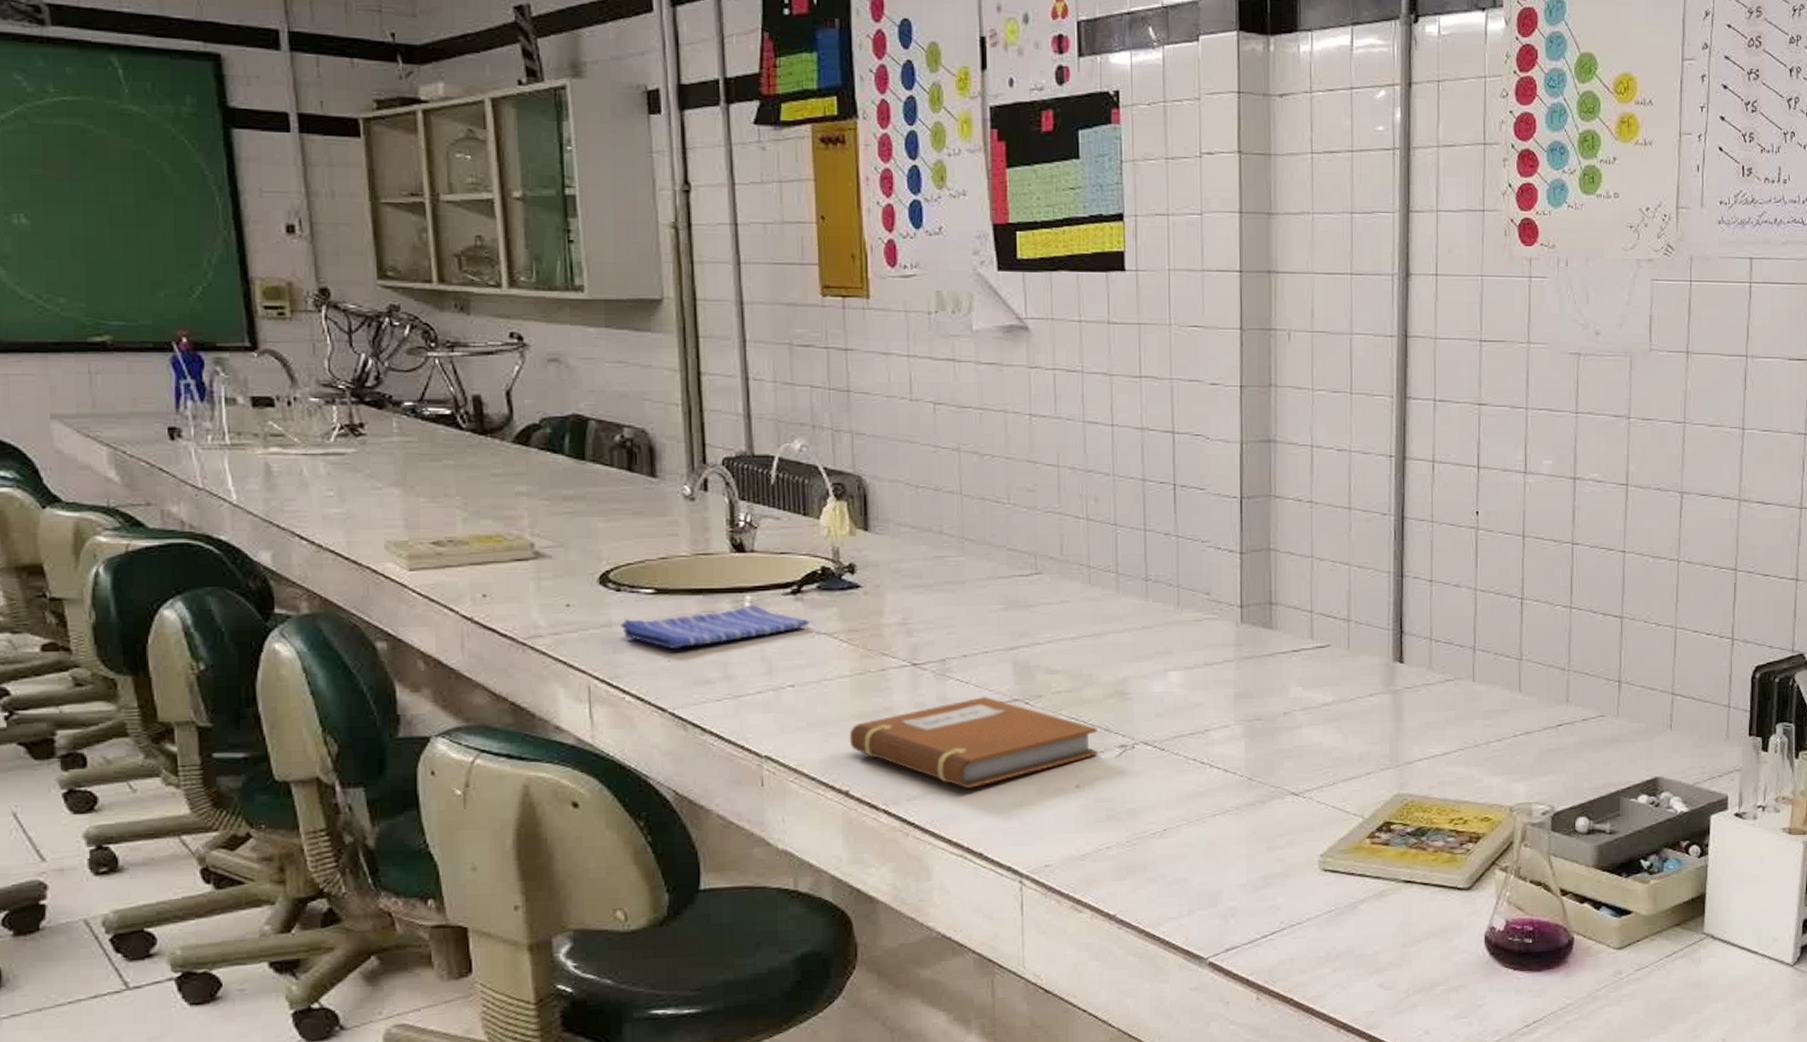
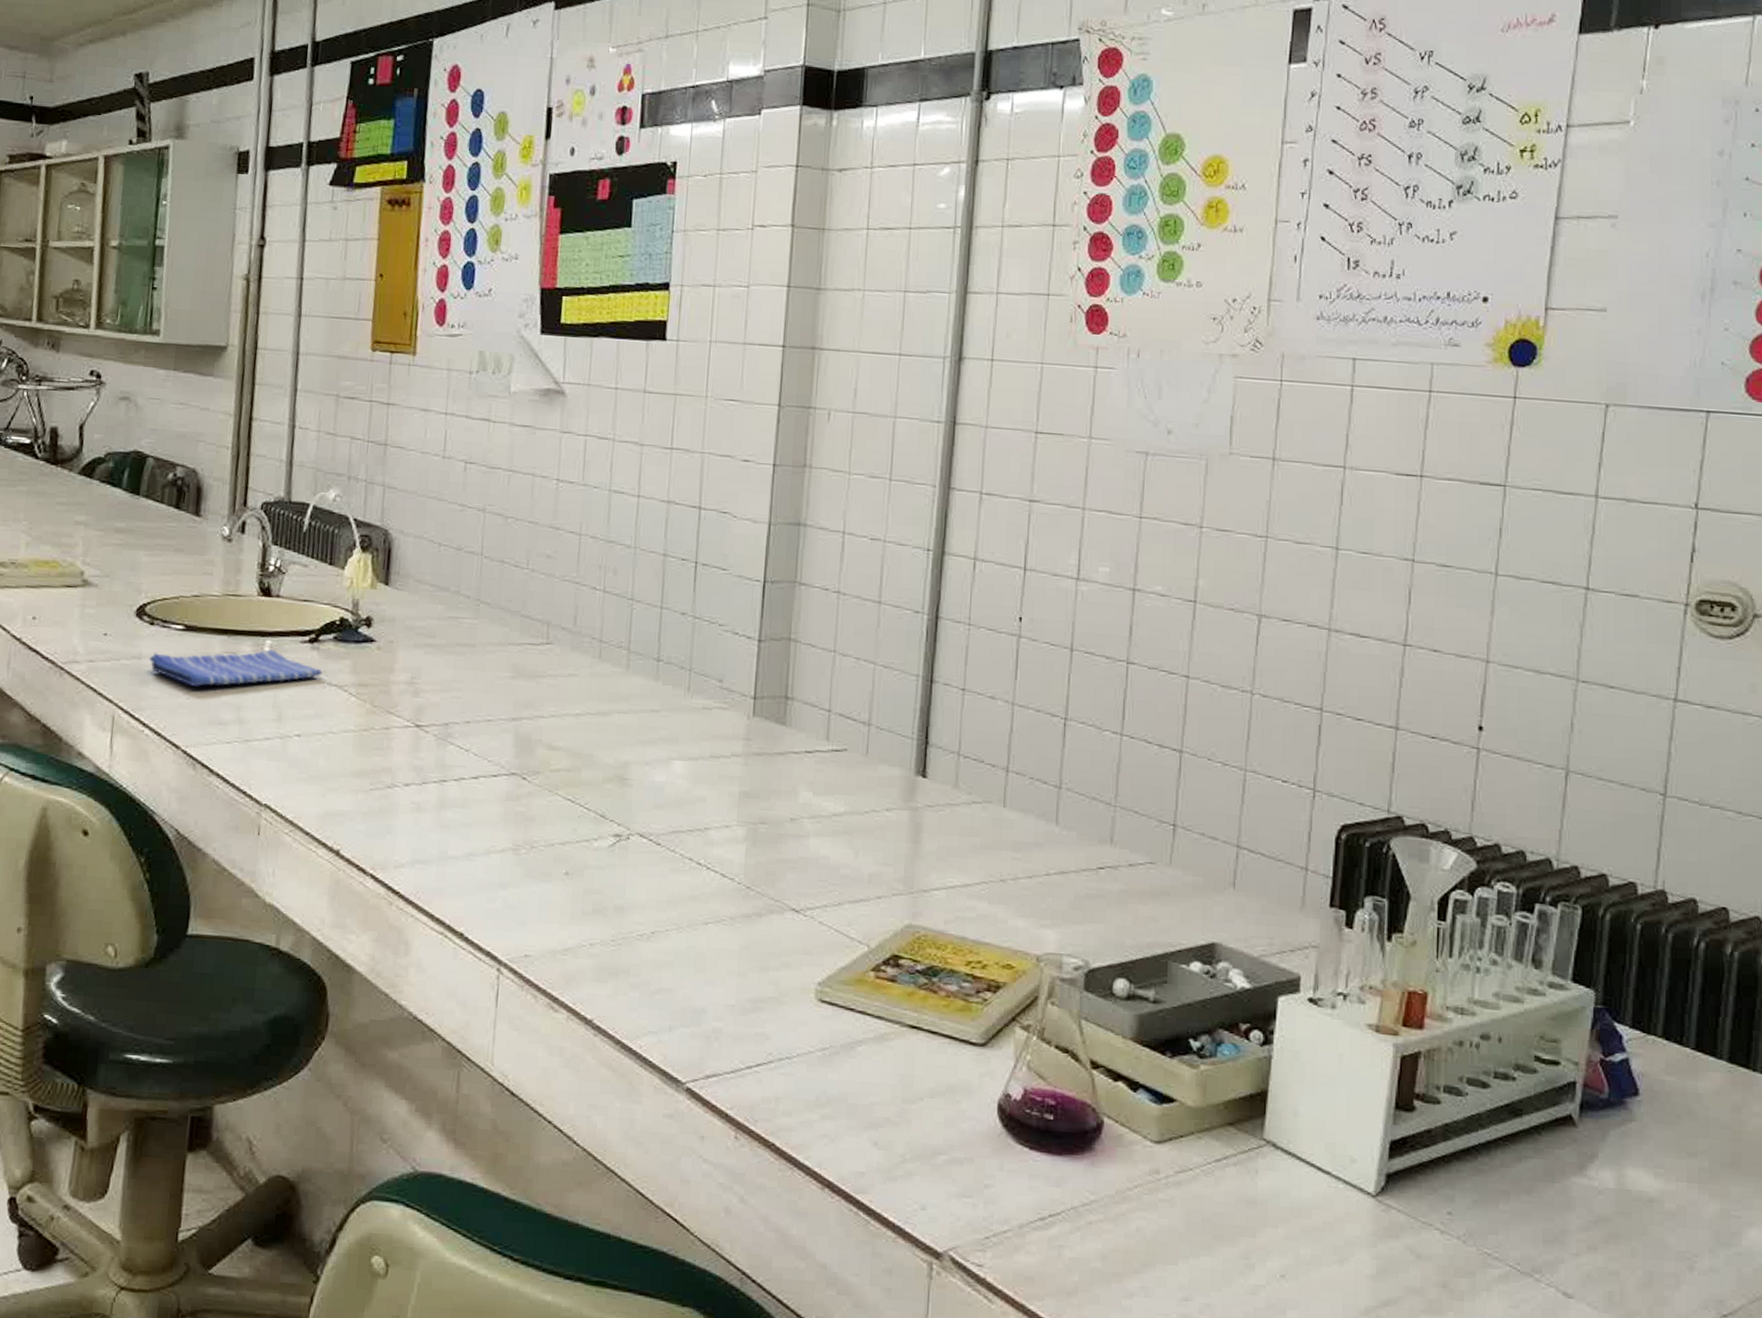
notebook: present [849,696,1098,788] -> none [346,766,593,862]

